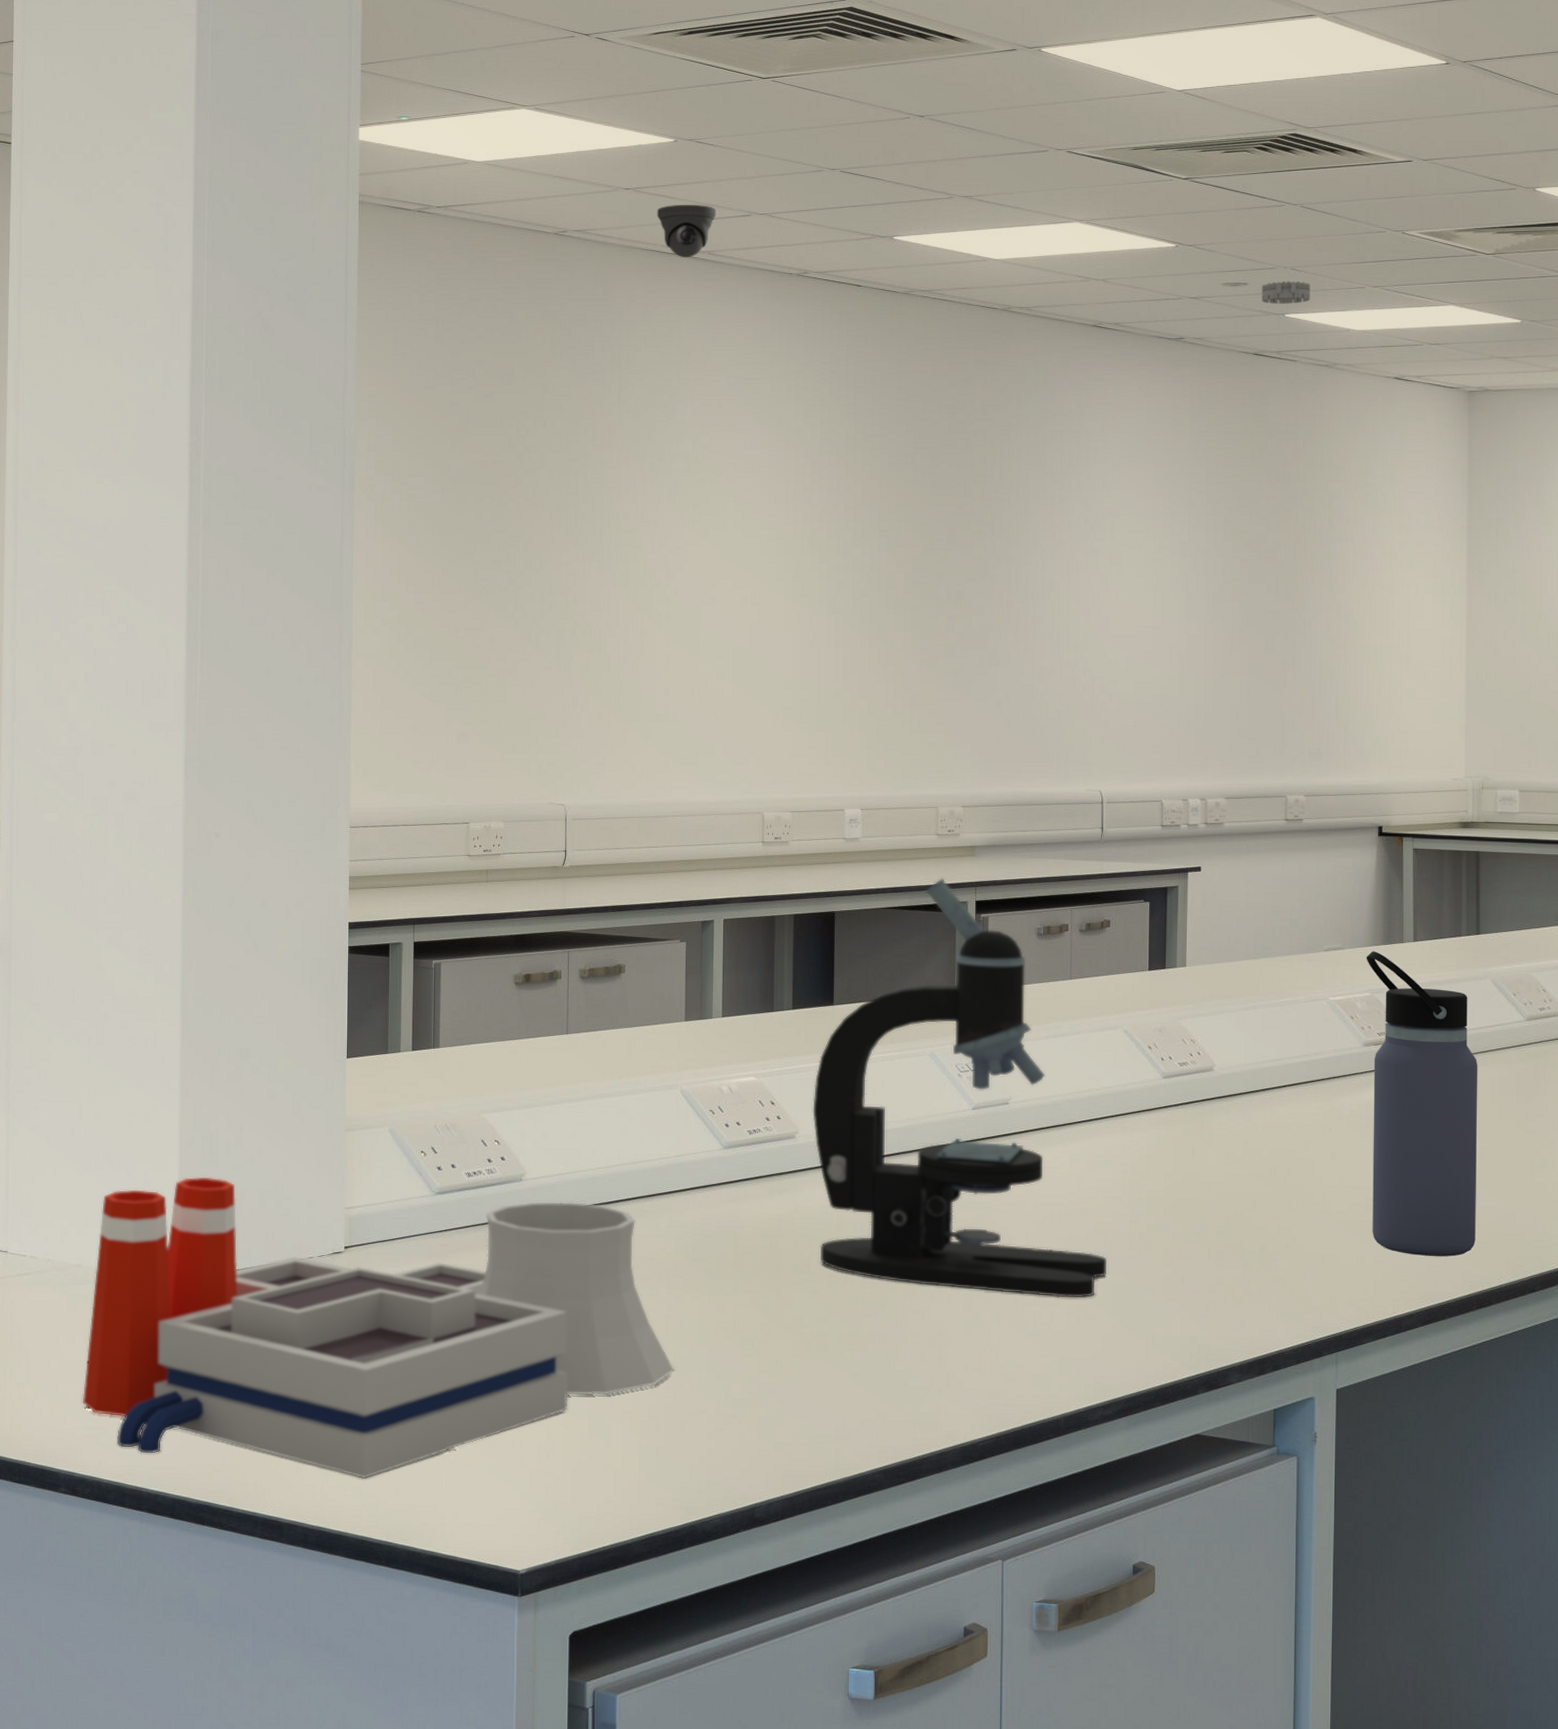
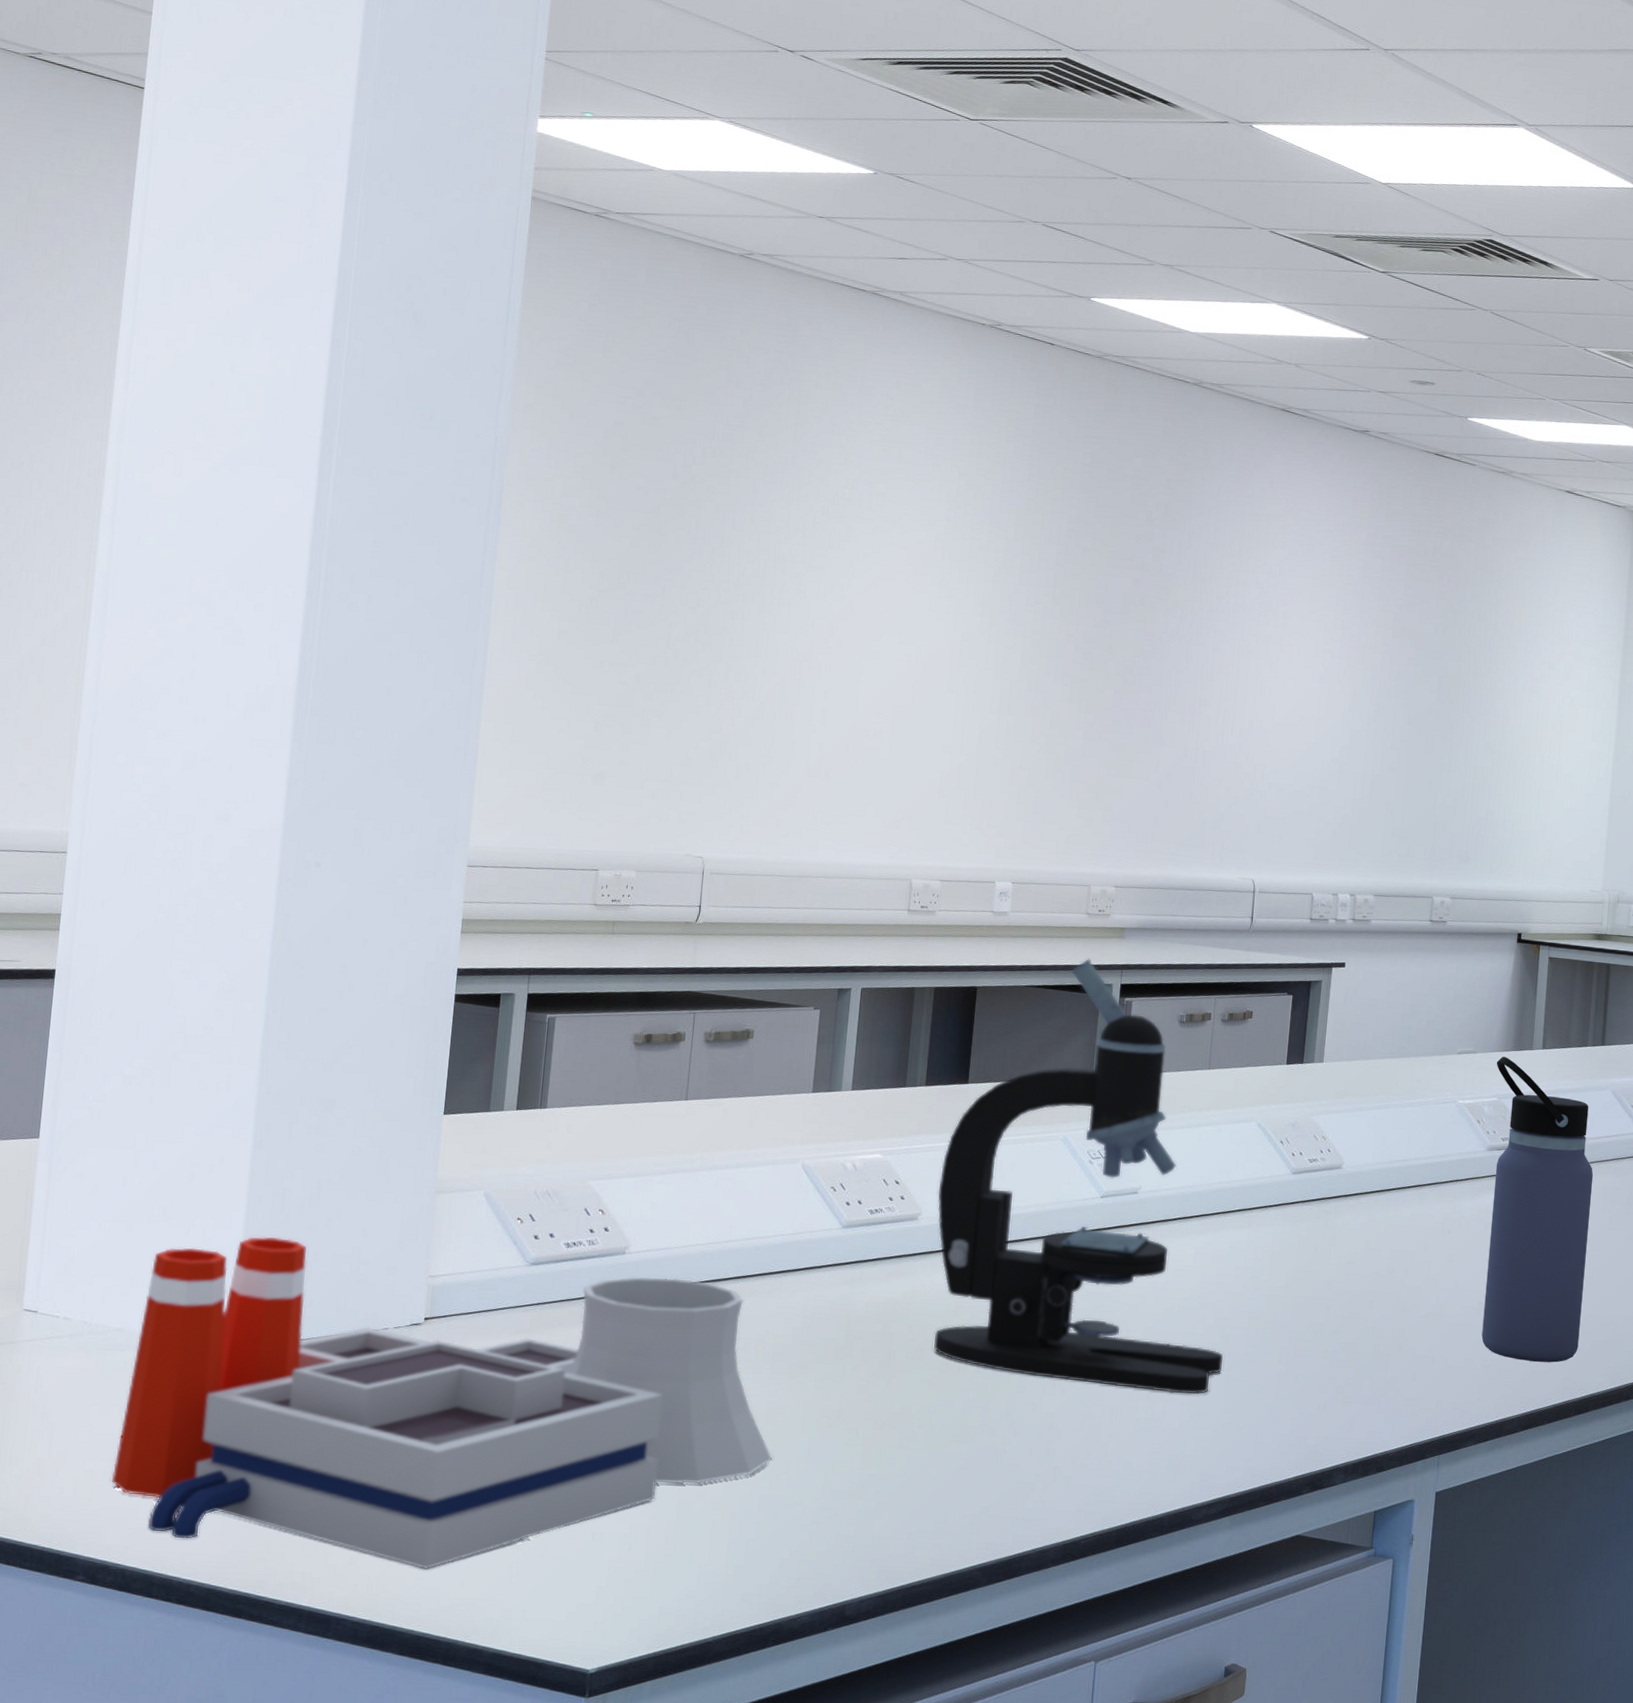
security camera: present [657,204,717,258] -> none [849,239,913,297]
smoke detector: present [1261,280,1311,304] -> none [1446,384,1494,409]

